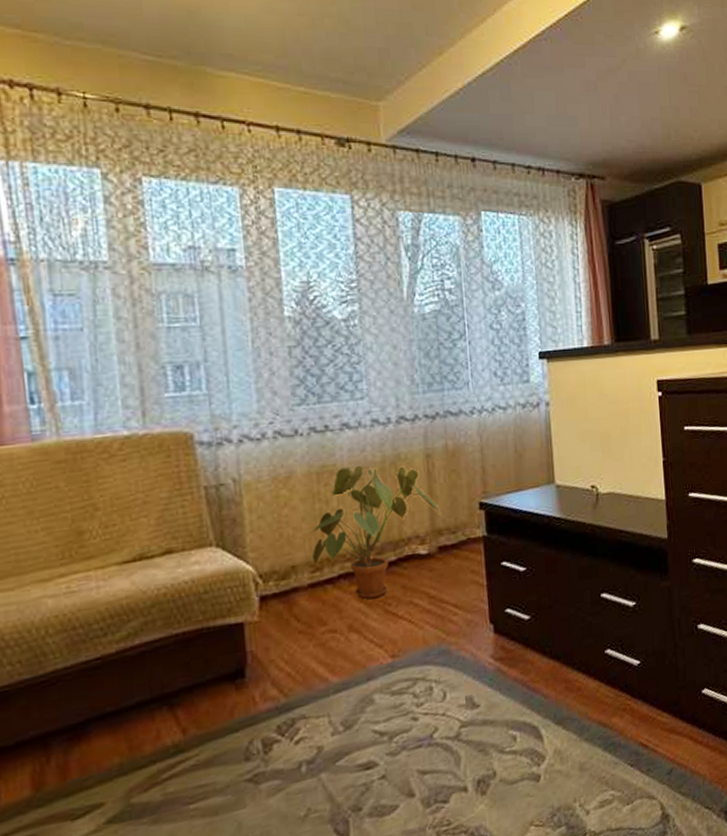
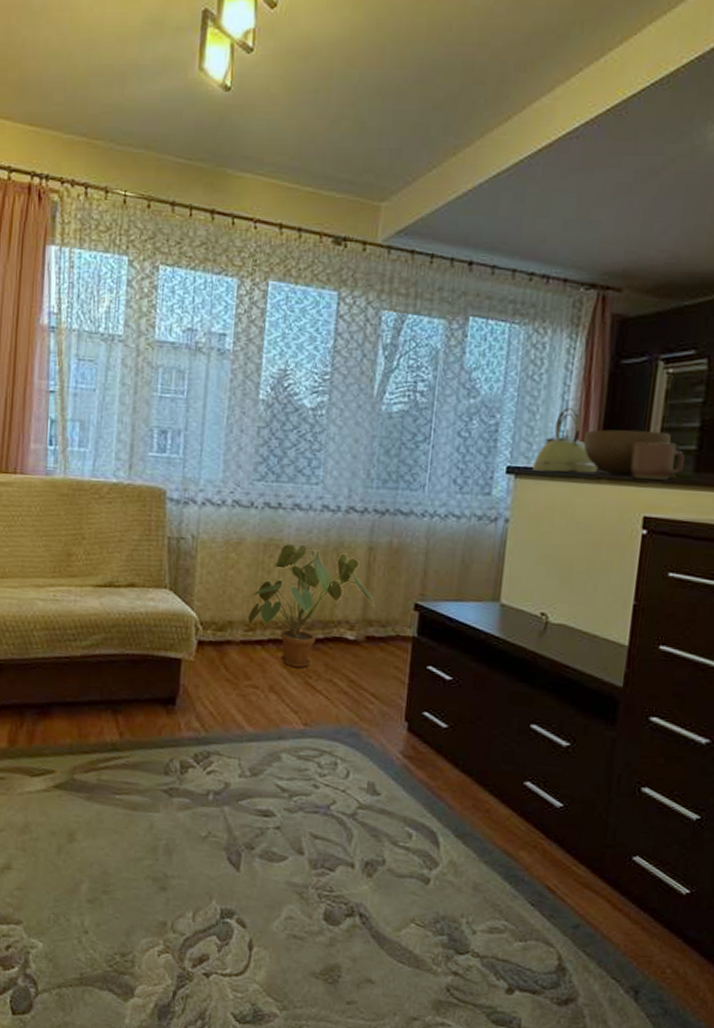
kettle: none [560,288,615,353] -> present [531,407,598,474]
bowl: none [598,302,666,347] -> present [583,429,672,477]
mug: none [638,311,680,348] -> present [631,442,685,481]

